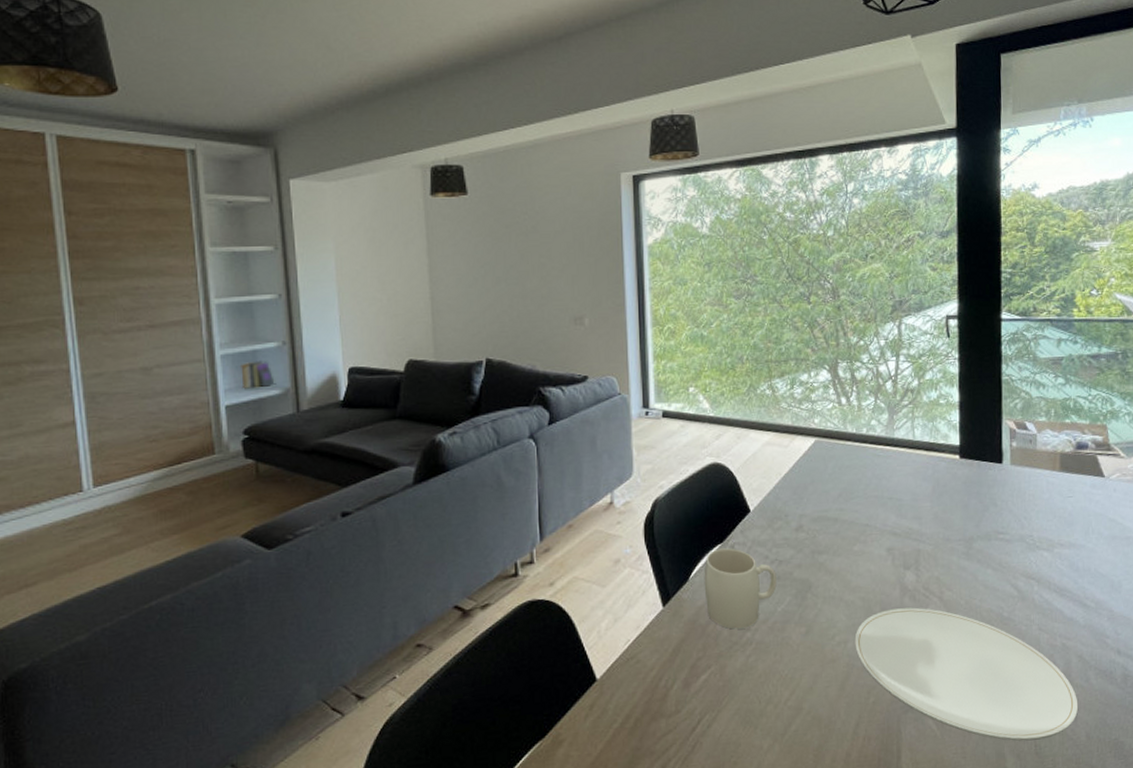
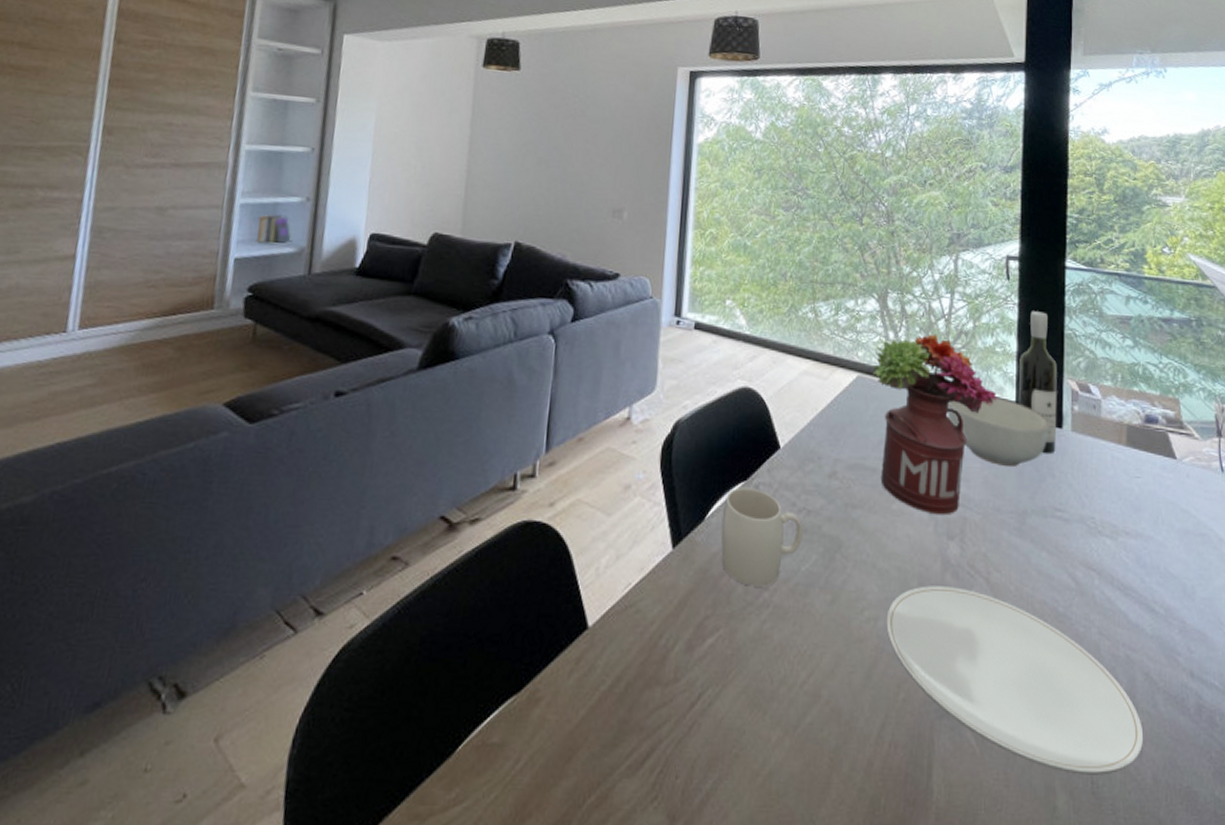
flower arrangement: none [828,395,943,551] -> present [872,334,998,516]
bowl: none [898,443,992,502] -> present [947,397,1050,466]
bottle: none [962,363,998,488] -> present [1018,311,1057,455]

